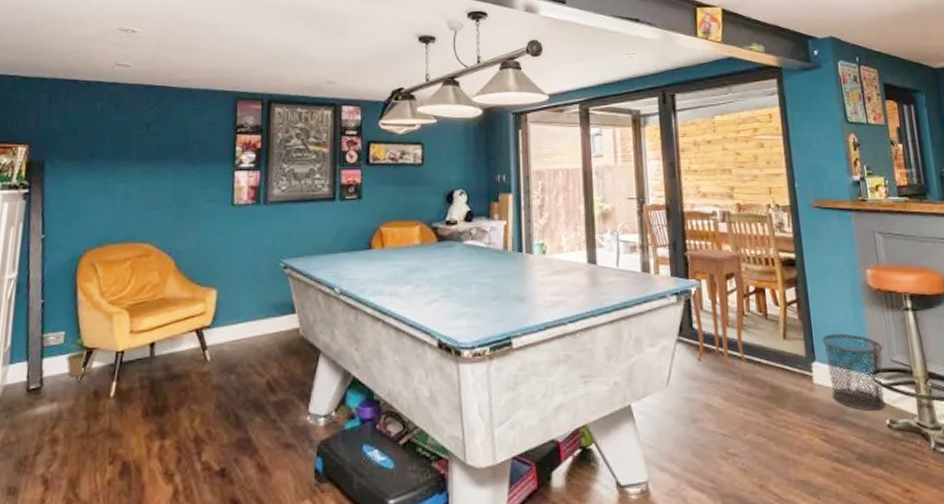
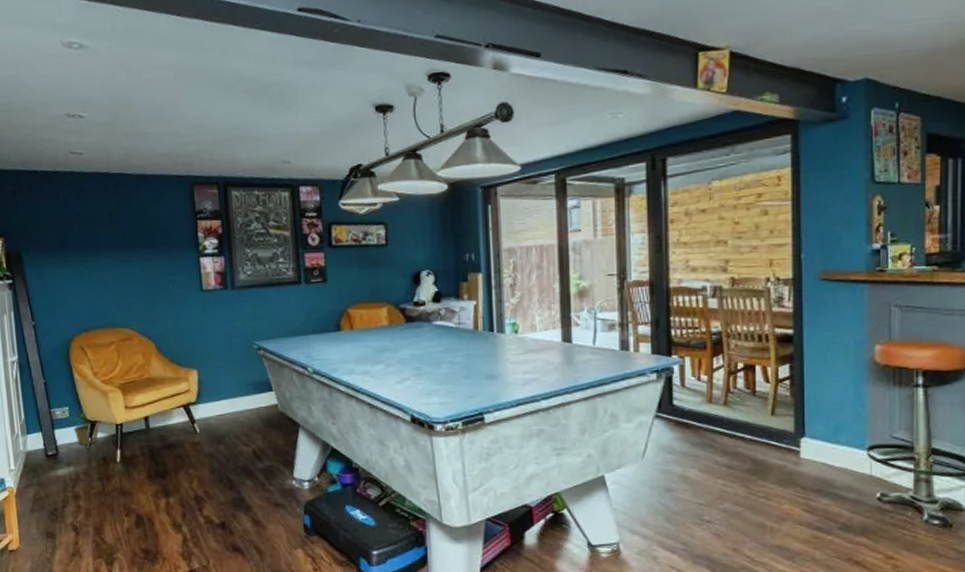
side table: present [683,248,746,371] -> none [667,325,734,446]
waste bin: present [821,333,886,411] -> none [814,410,883,484]

